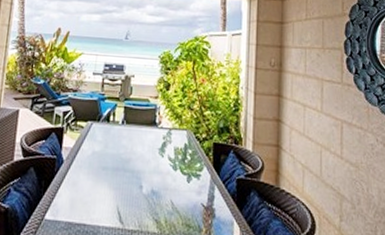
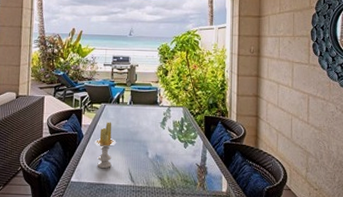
candle: none [76,144,104,205] -> present [94,122,117,169]

